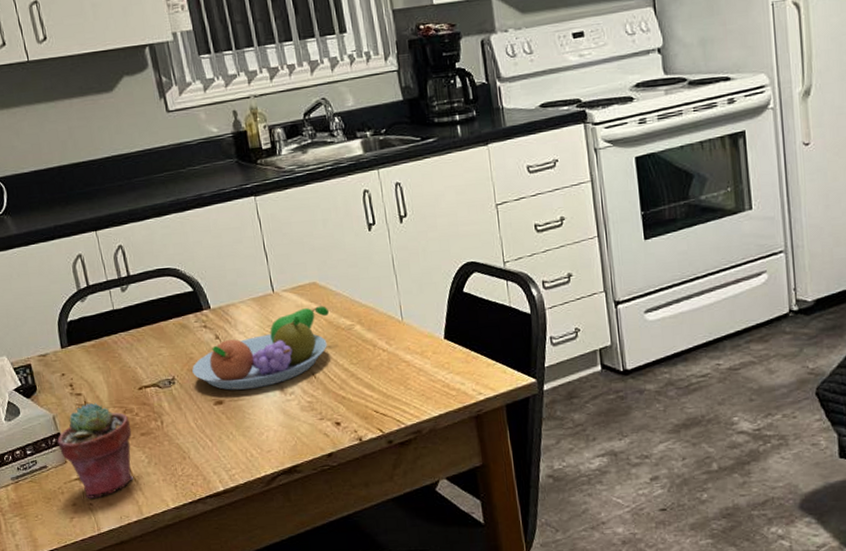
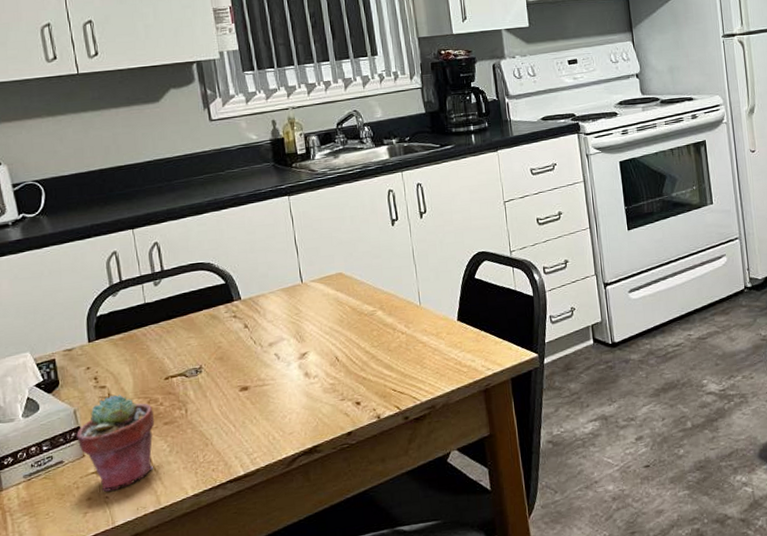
fruit bowl: present [192,306,329,390] -> none [220,294,353,377]

